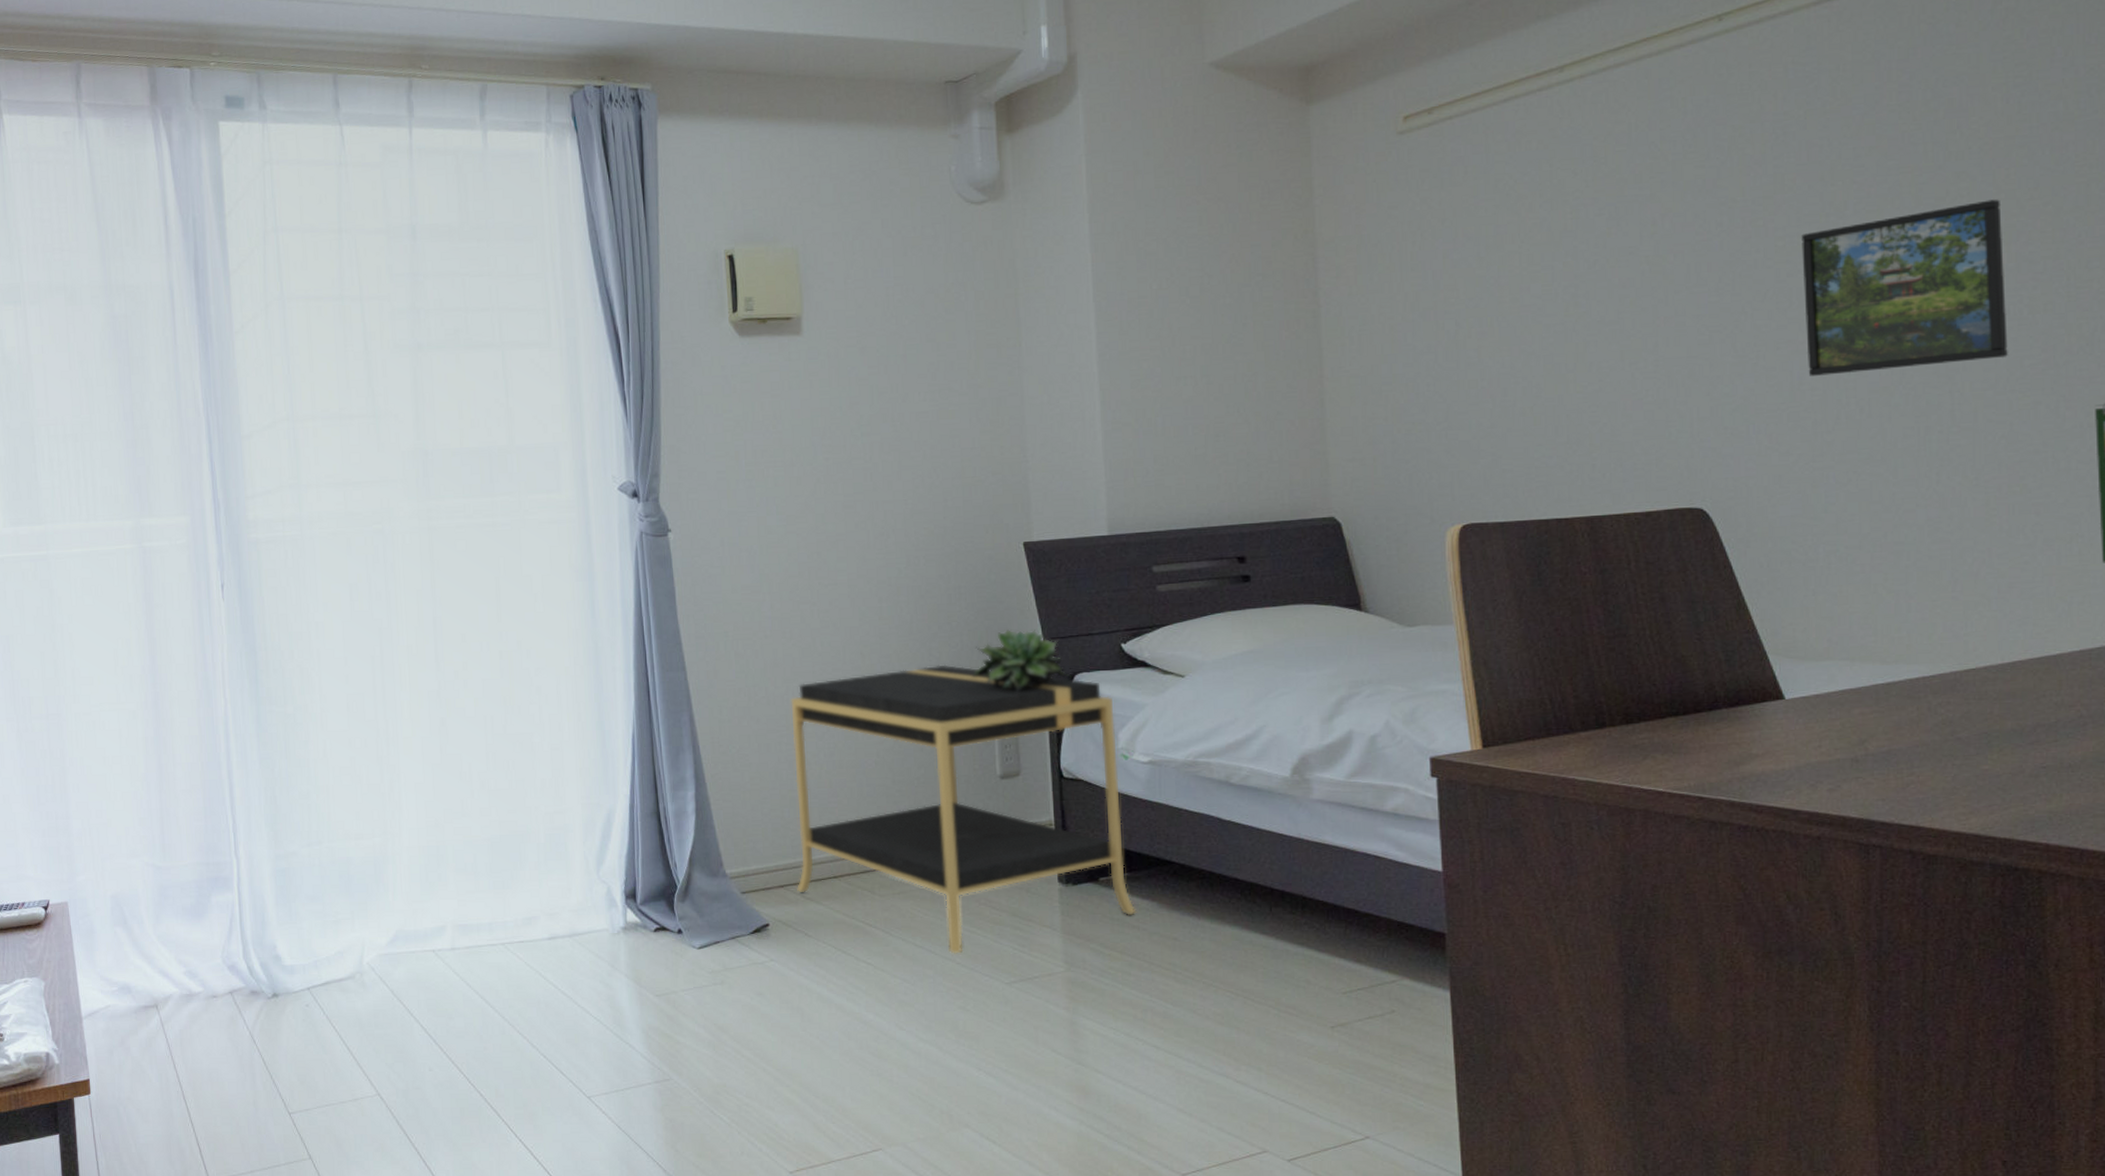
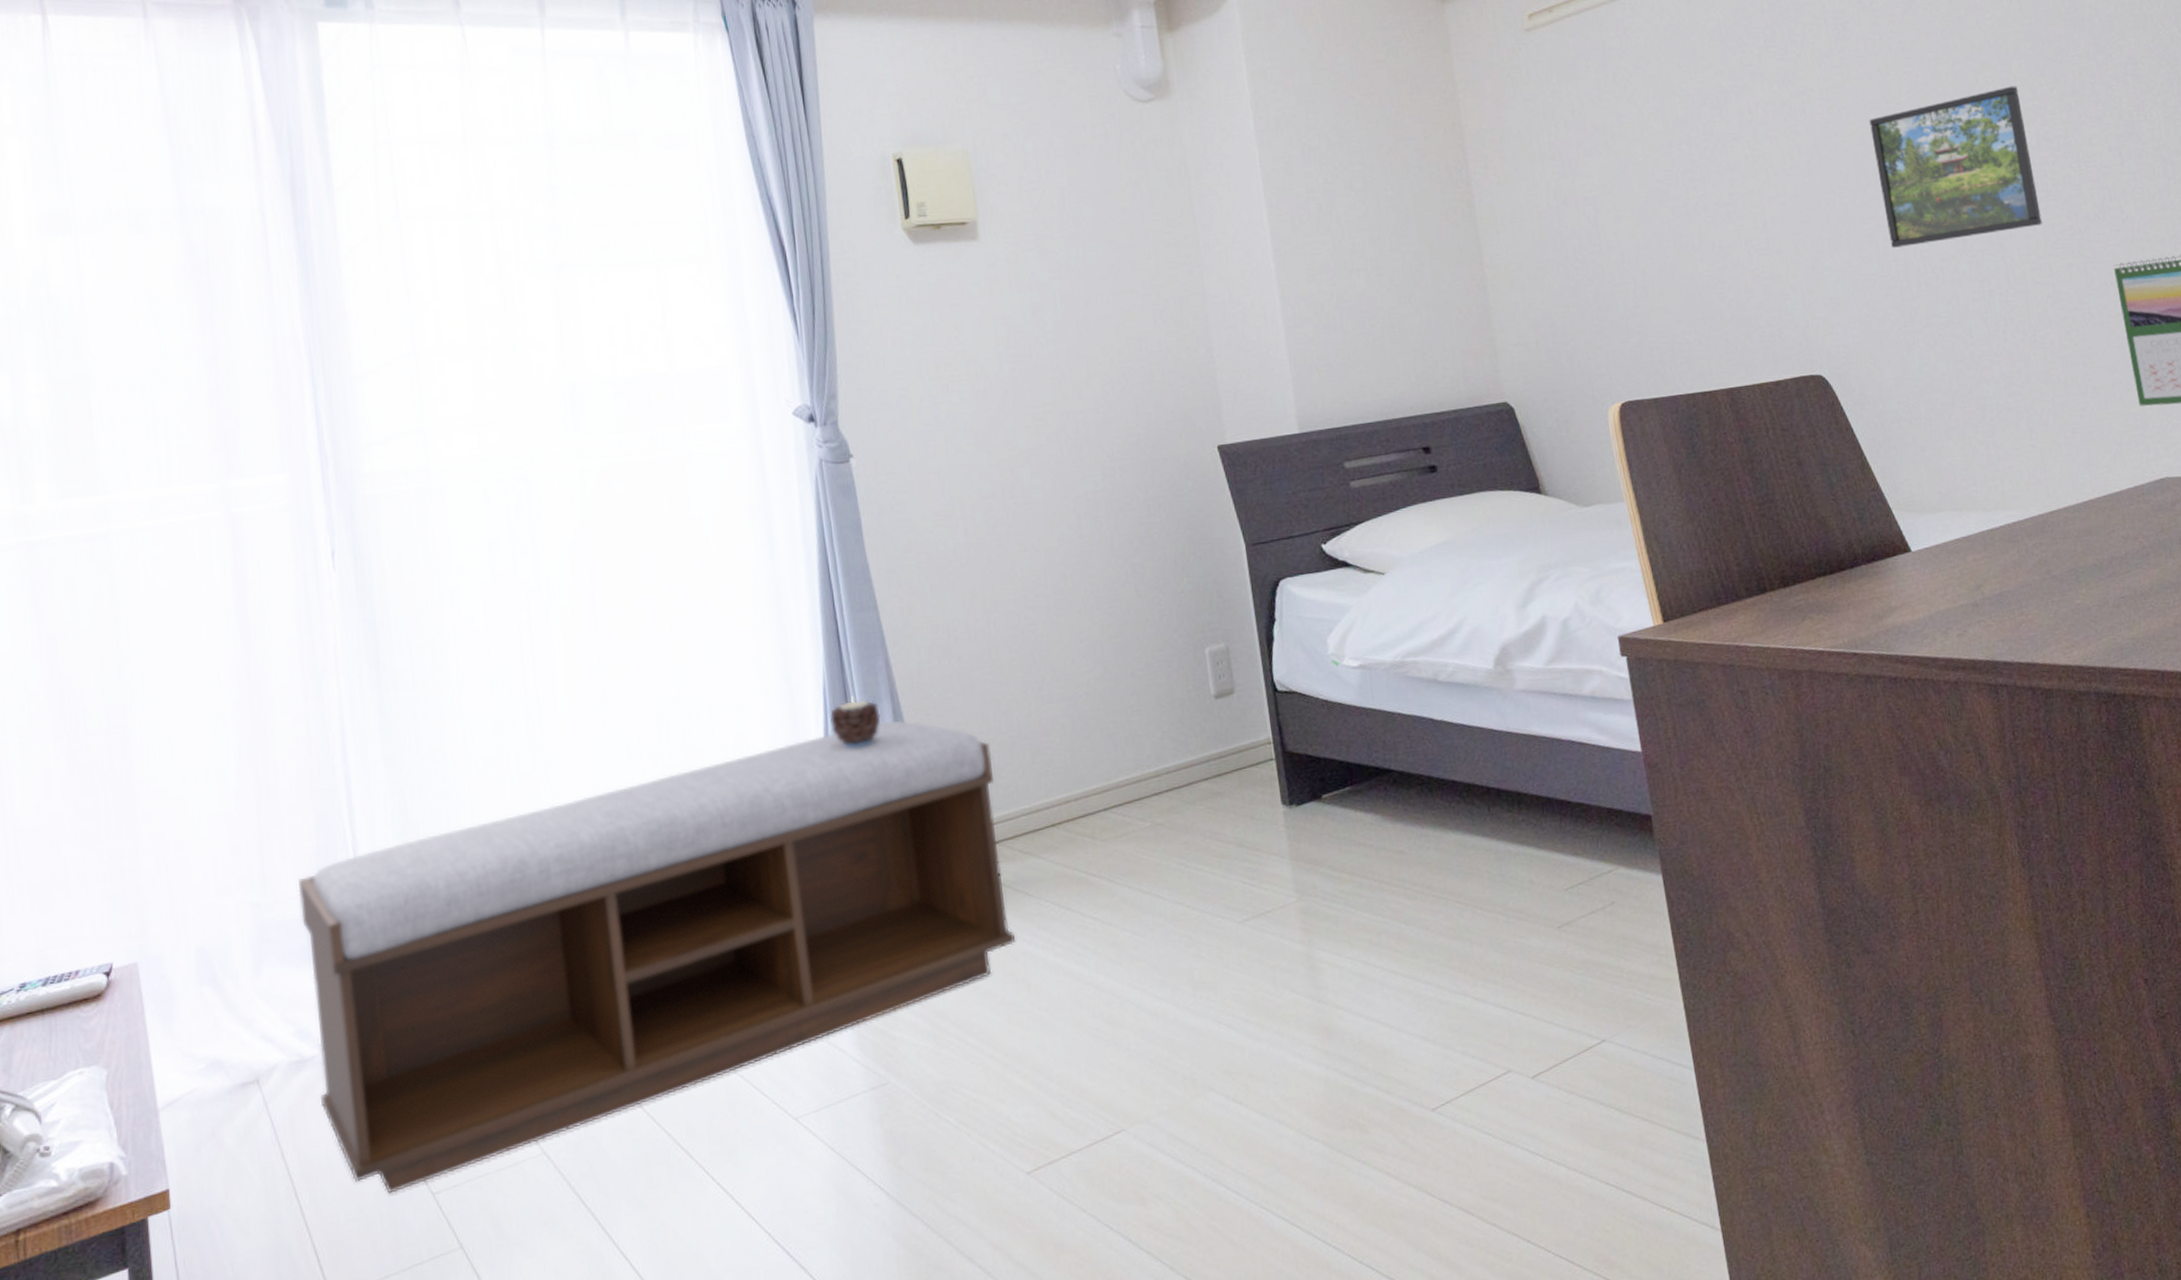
bench: none [190,769,794,1108] -> present [298,720,1016,1194]
candle: none [636,744,683,791] -> present [829,695,881,749]
nightstand: present [791,664,1137,954] -> none [993,580,1362,897]
succulent plant: present [972,629,1074,693] -> none [1178,536,1278,605]

